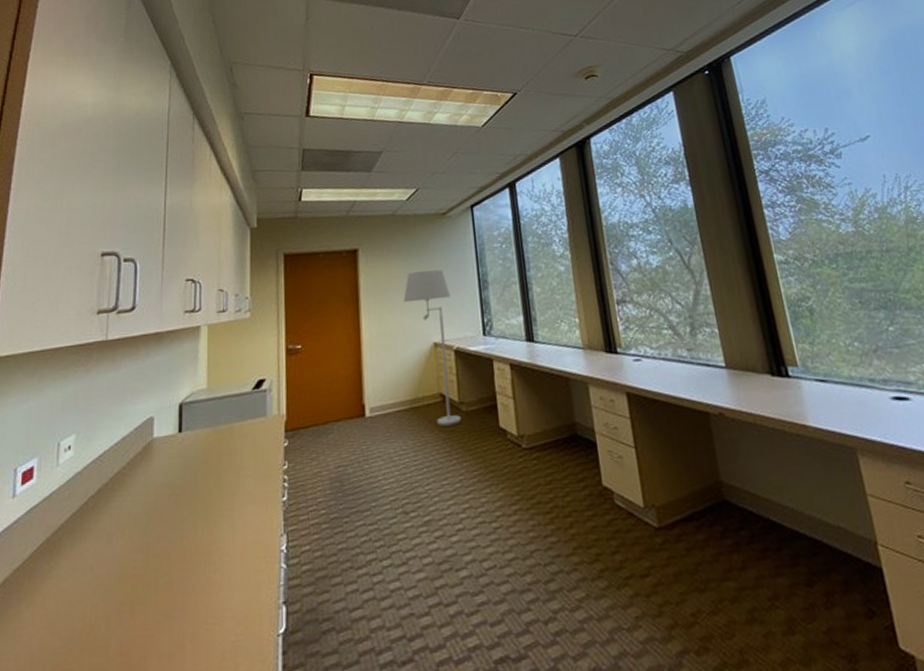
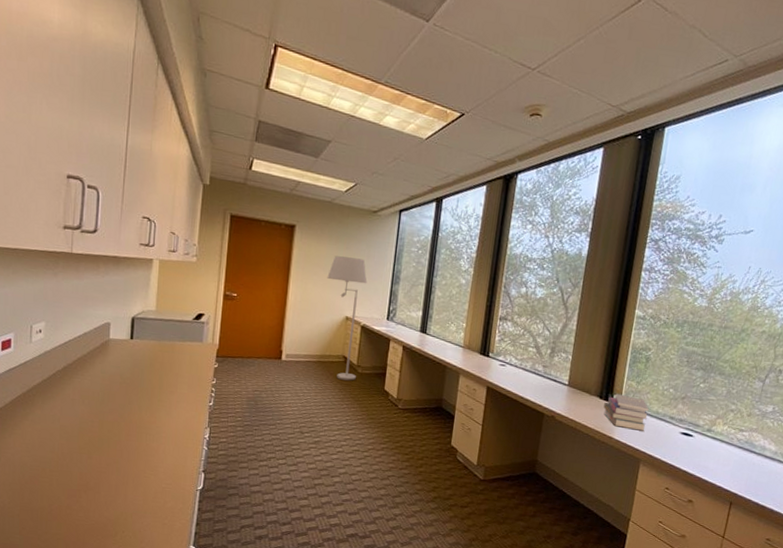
books: none [779,363,845,410] -> present [603,393,649,431]

